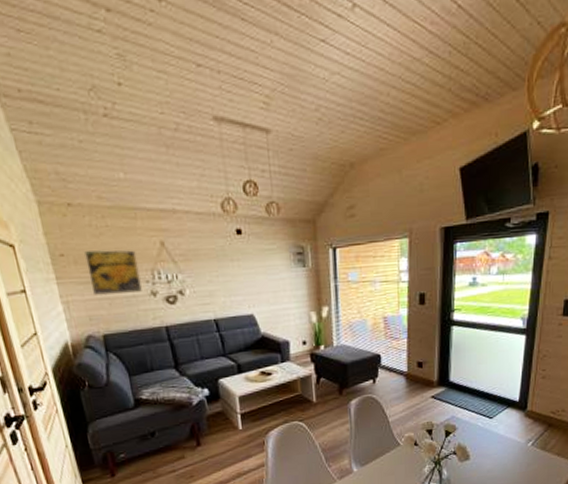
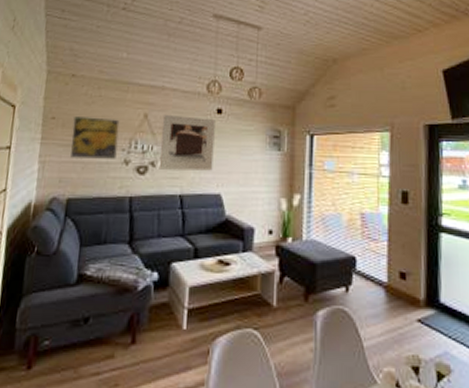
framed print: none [180,240,242,297] -> present [158,114,215,171]

